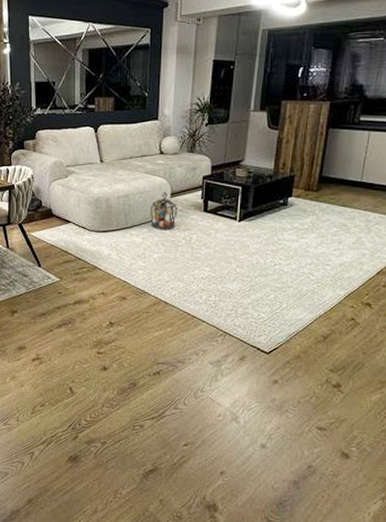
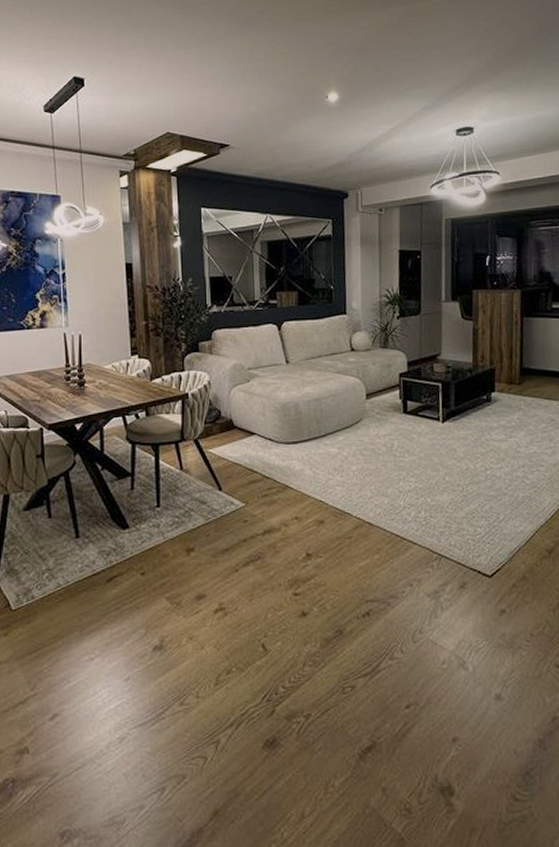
lantern: present [150,192,177,230] -> none [344,393,375,437]

